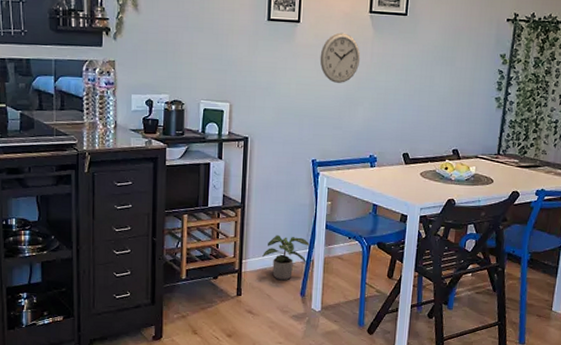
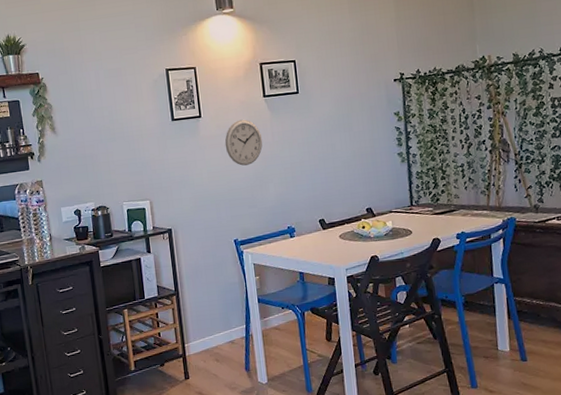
potted plant: present [262,235,310,281] -> none [203,314,246,359]

